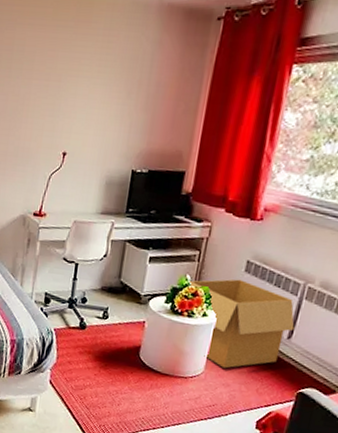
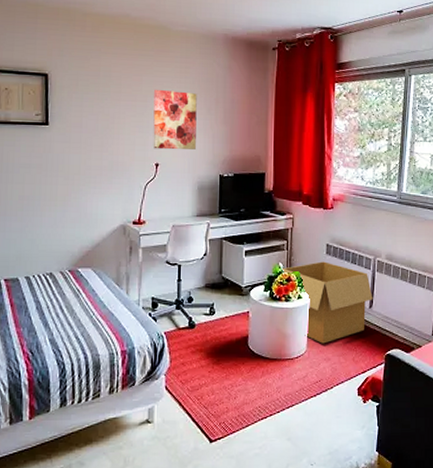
wall art: none [62,67,118,139] -> present [153,89,197,150]

